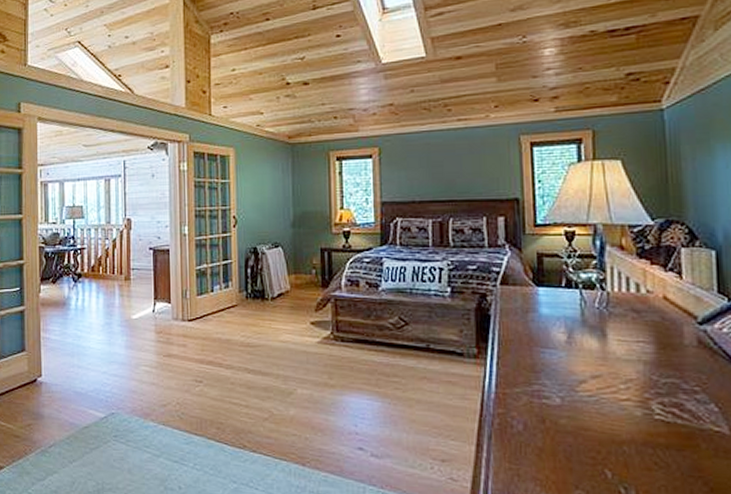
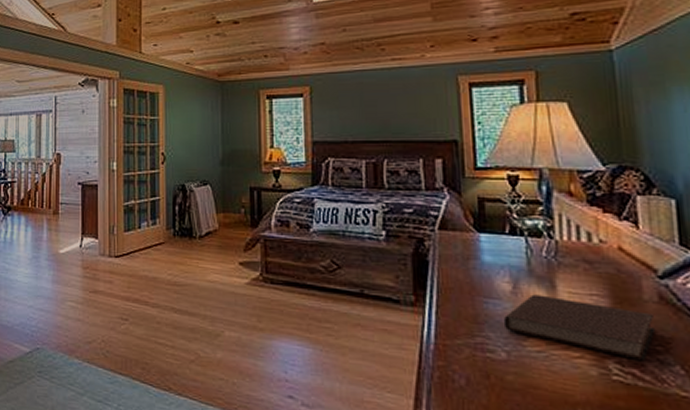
notebook: none [559,343,693,401] -> present [504,294,655,362]

